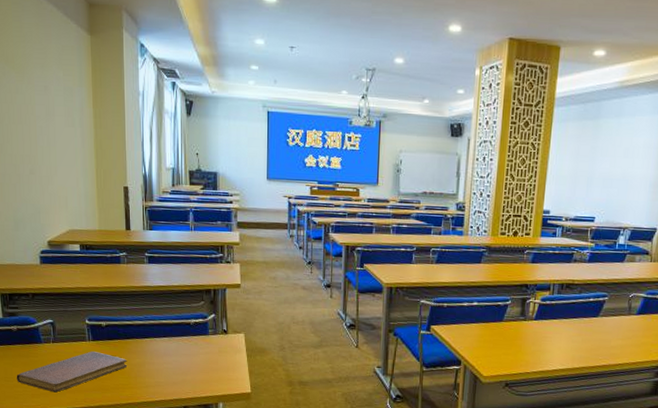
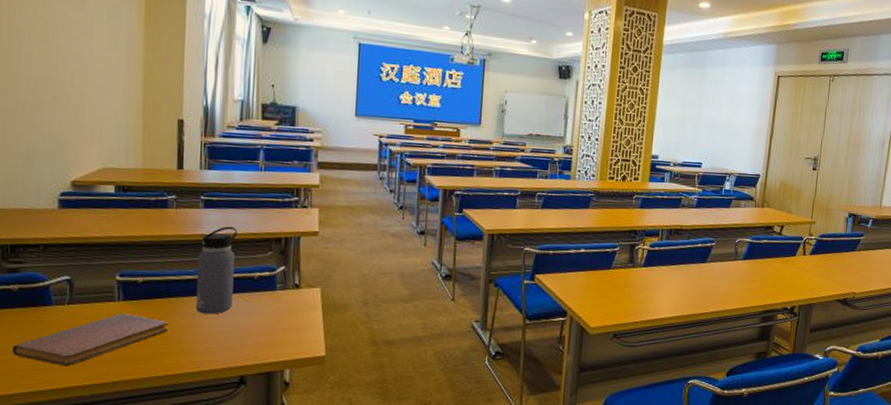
water bottle: none [146,279,175,354] -> present [195,226,237,314]

